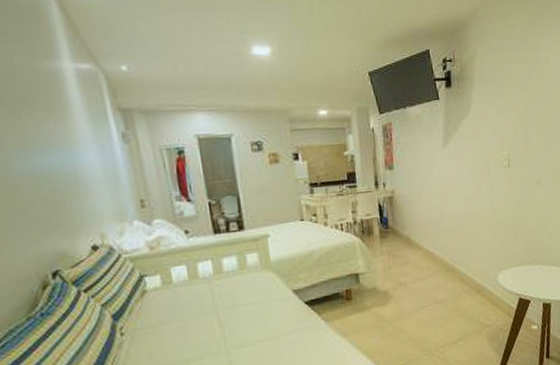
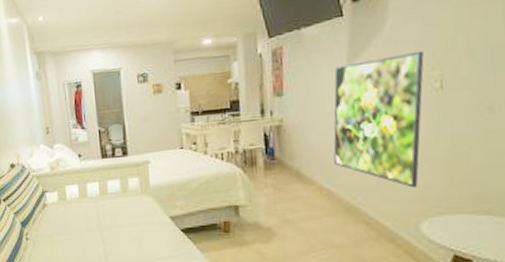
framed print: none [434,134,497,247] -> present [333,50,424,188]

